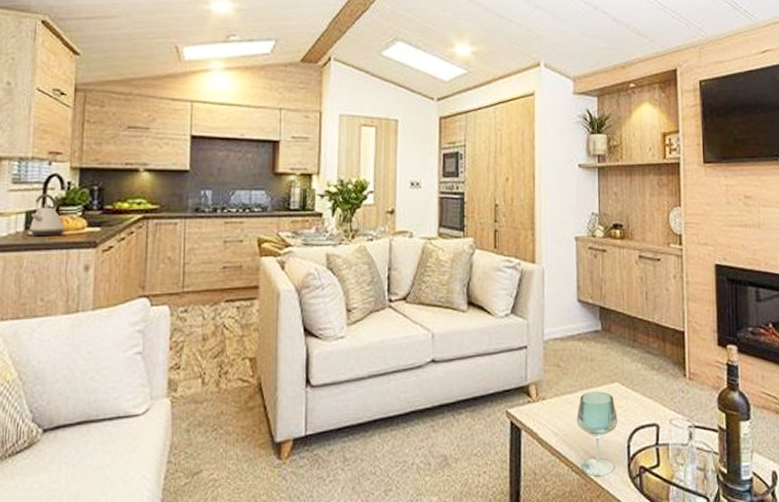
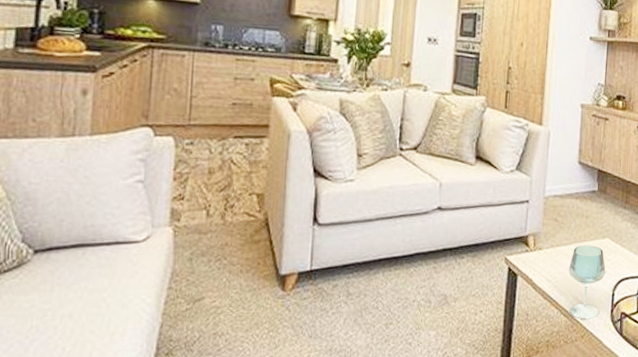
kettle: present [30,194,66,237] -> none [20,11,62,57]

